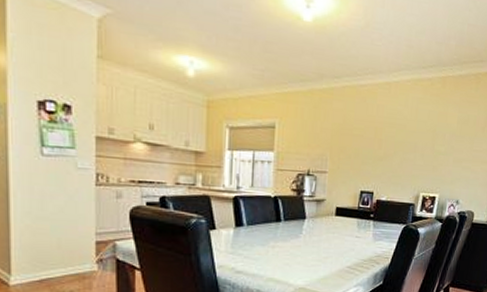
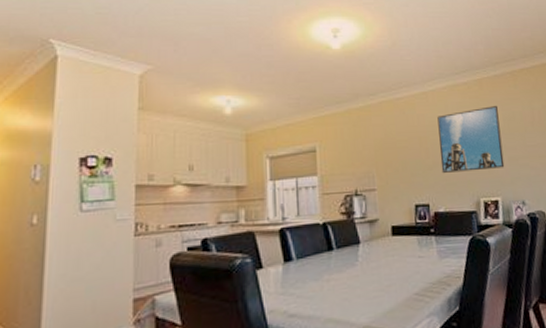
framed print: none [390,106,455,168] -> present [437,105,505,173]

